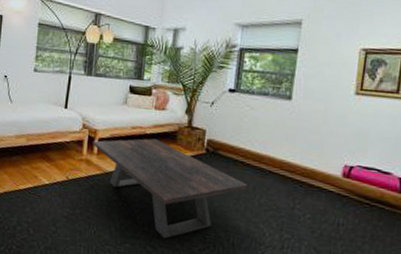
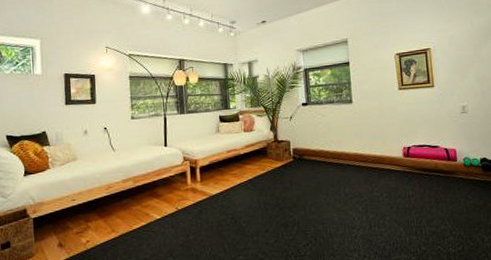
coffee table: present [93,138,248,239] -> none [195,157,333,243]

